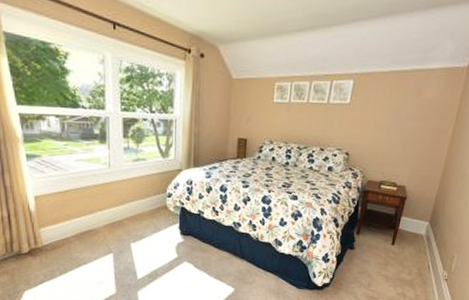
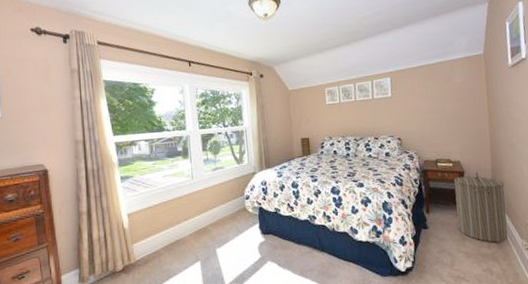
laundry hamper: none [384,200,444,270] -> present [453,172,508,243]

